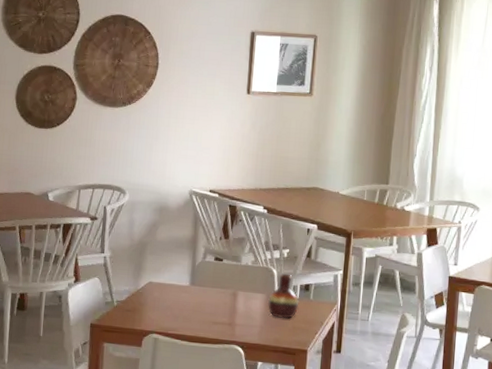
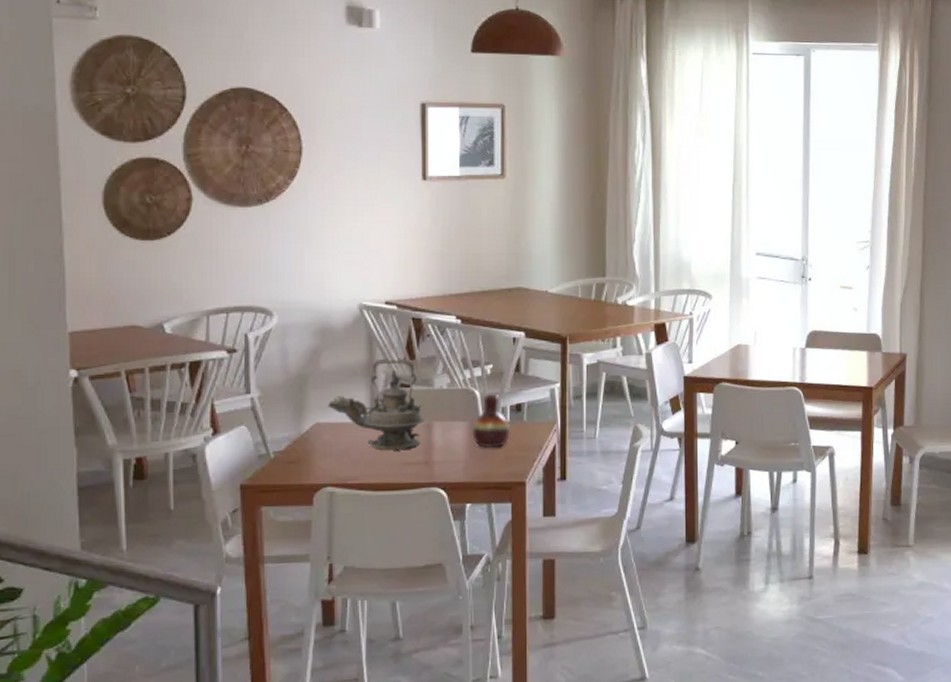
teapot: none [159,235,232,311] -> present [328,358,424,451]

